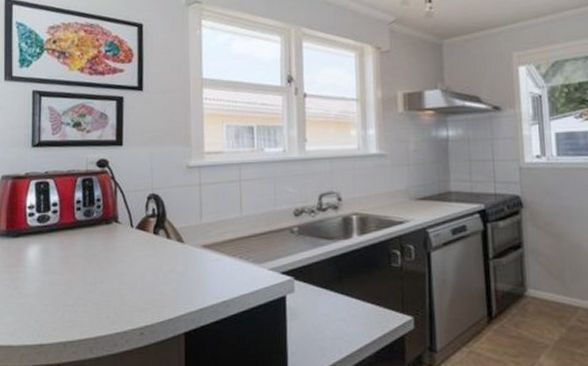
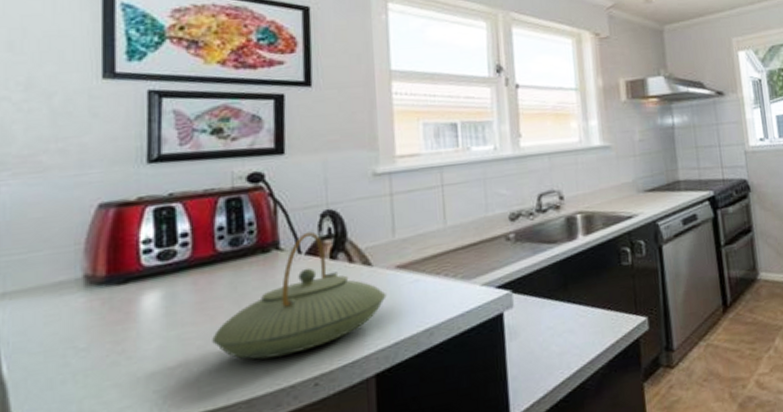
teapot: none [72,210,194,308] -> present [212,231,386,360]

